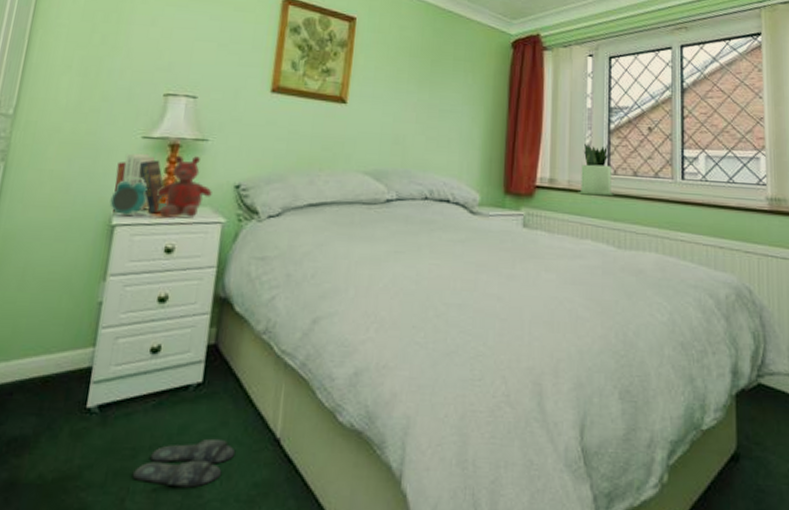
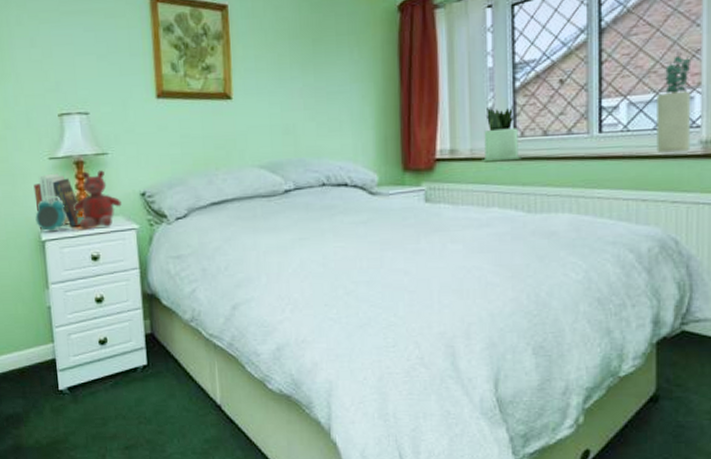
slippers: present [133,438,236,488] -> none [107,407,186,445]
vase: none [729,117,759,206] -> present [656,52,692,153]

